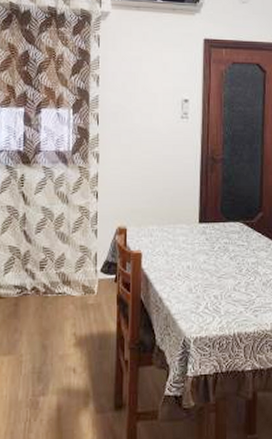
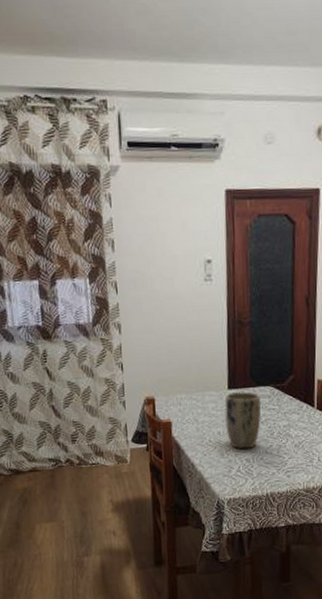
plant pot: none [195,226,231,285] -> present [224,392,262,449]

